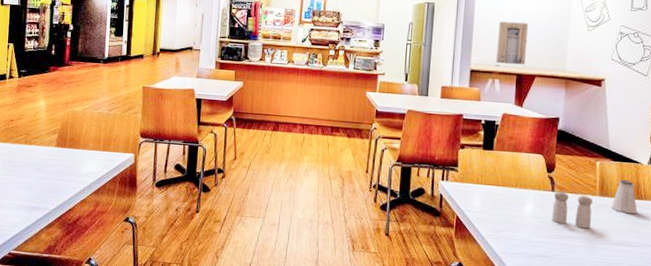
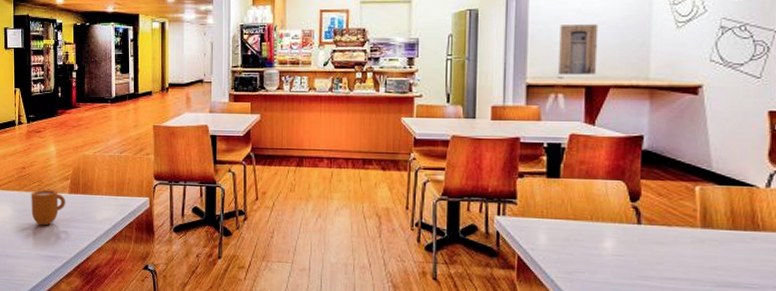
mug: none [16,142,52,177] -> present [31,189,66,226]
salt and pepper shaker: present [552,191,593,229] -> none [639,223,693,268]
saltshaker: present [611,179,637,214] -> none [717,207,754,249]

